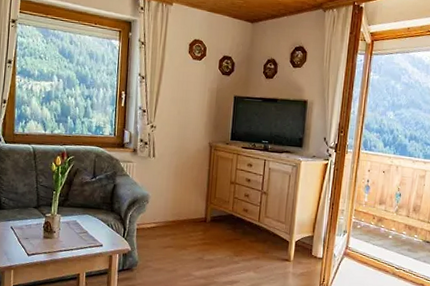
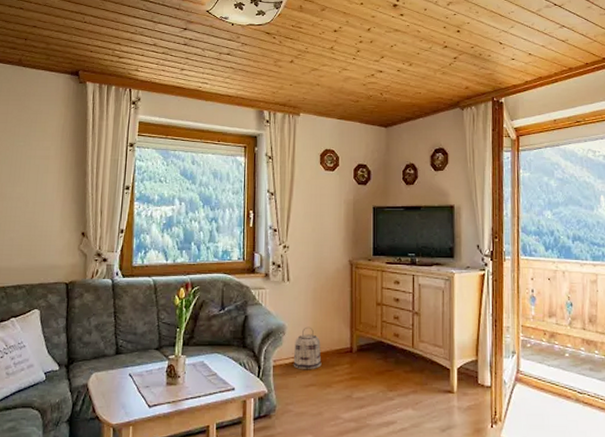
basket: none [154,197,179,234] -> present [293,326,322,370]

